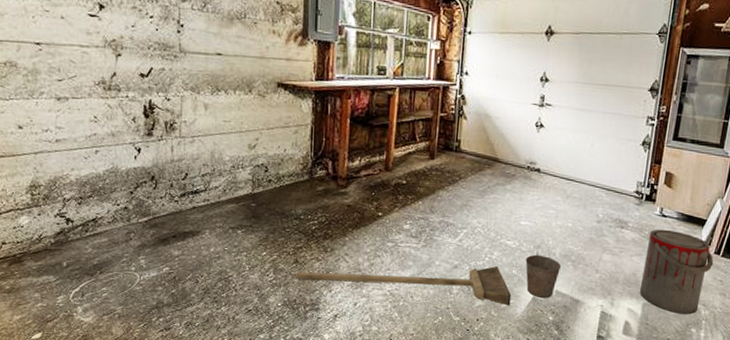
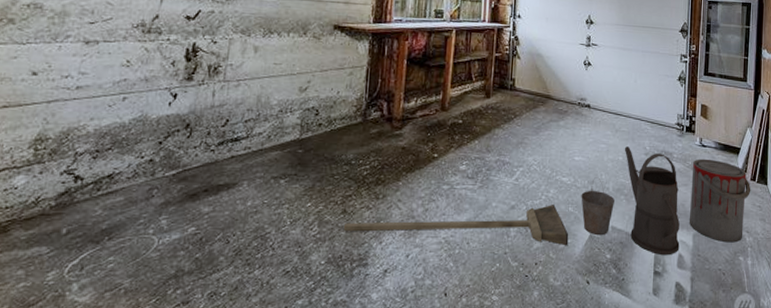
watering can: none [574,213,632,321] -> present [624,147,680,254]

